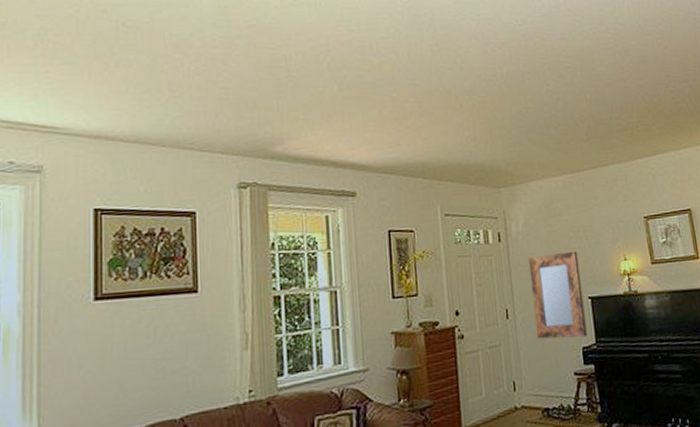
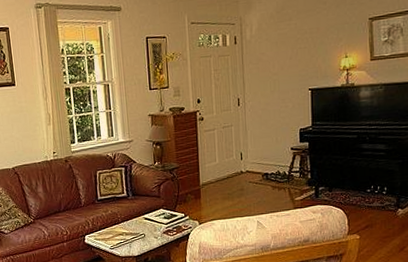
home mirror: present [528,251,588,340] -> none [259,50,305,122]

